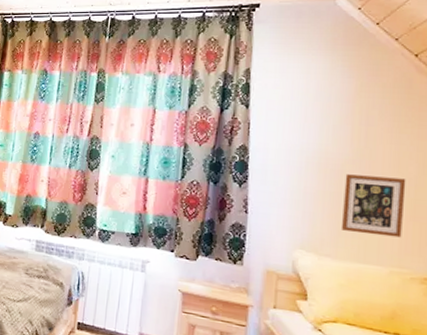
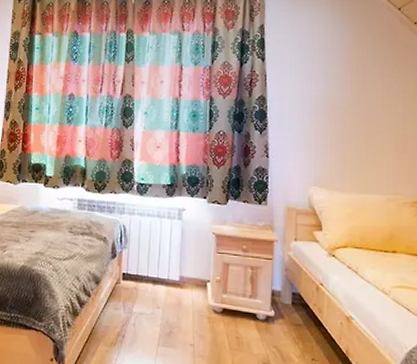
picture frame: present [340,174,406,238] -> none [346,116,396,169]

